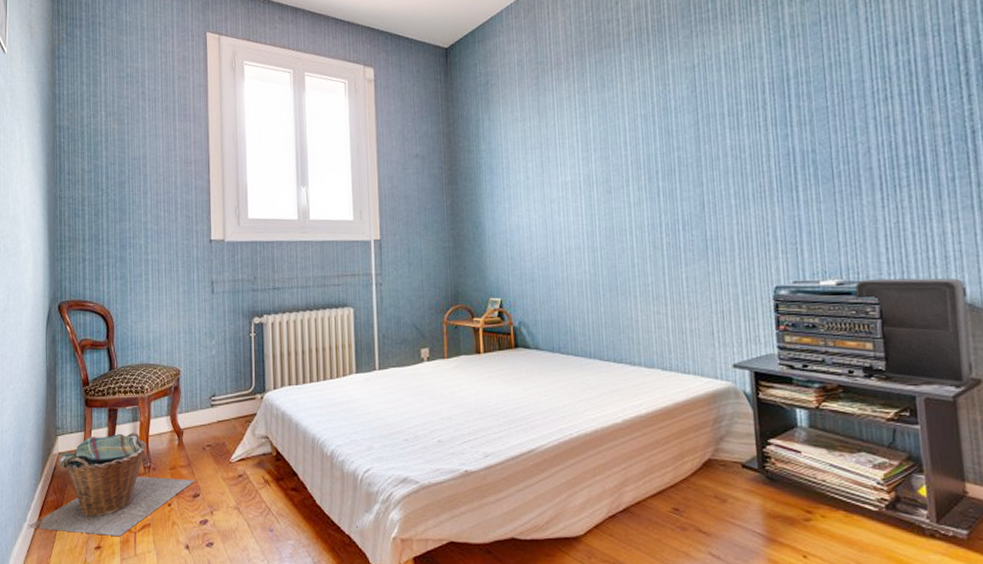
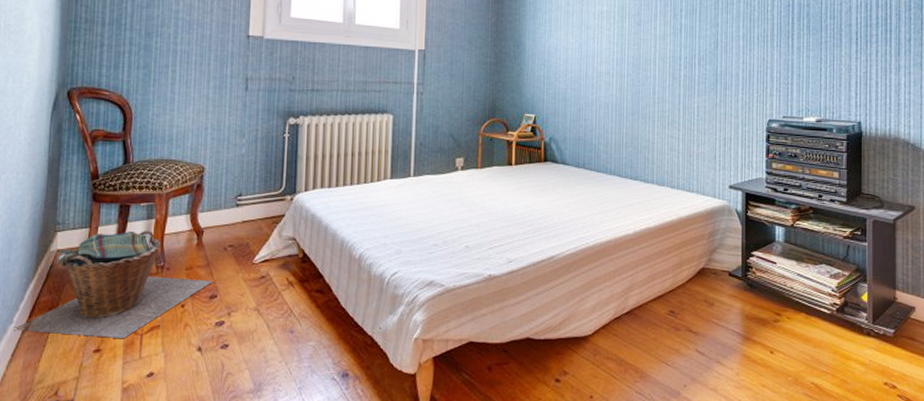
speaker: present [855,278,973,389] -> none [829,118,911,214]

